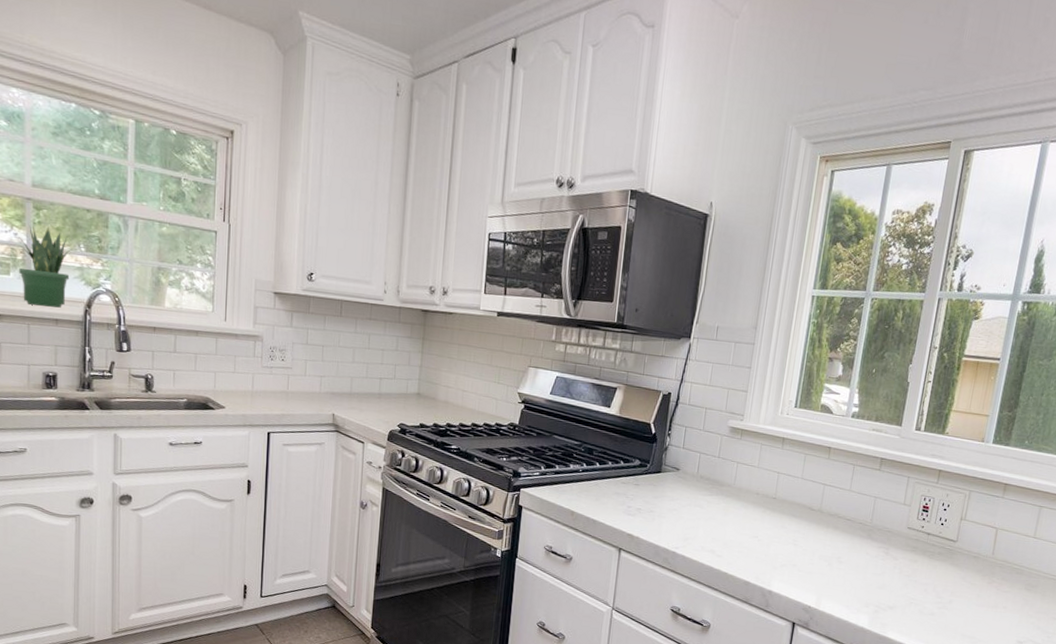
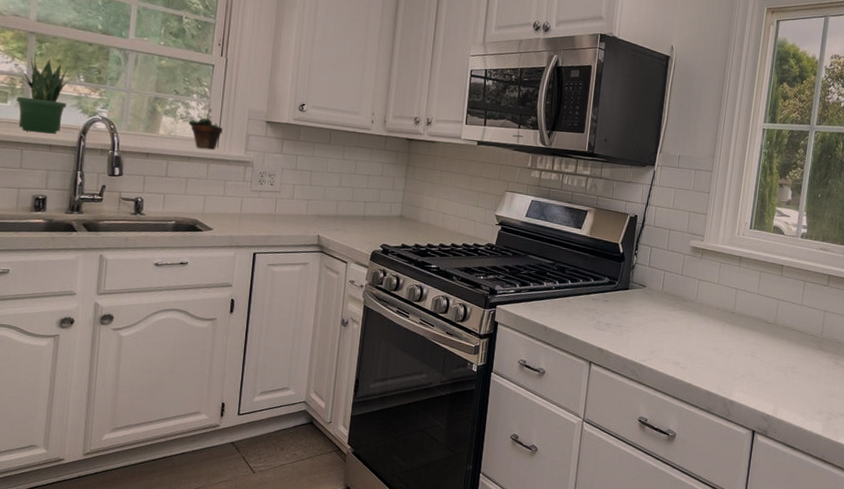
succulent plant: none [194,278,229,325] -> present [188,108,223,151]

